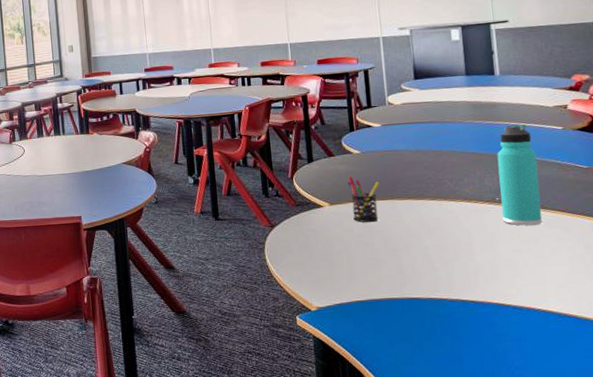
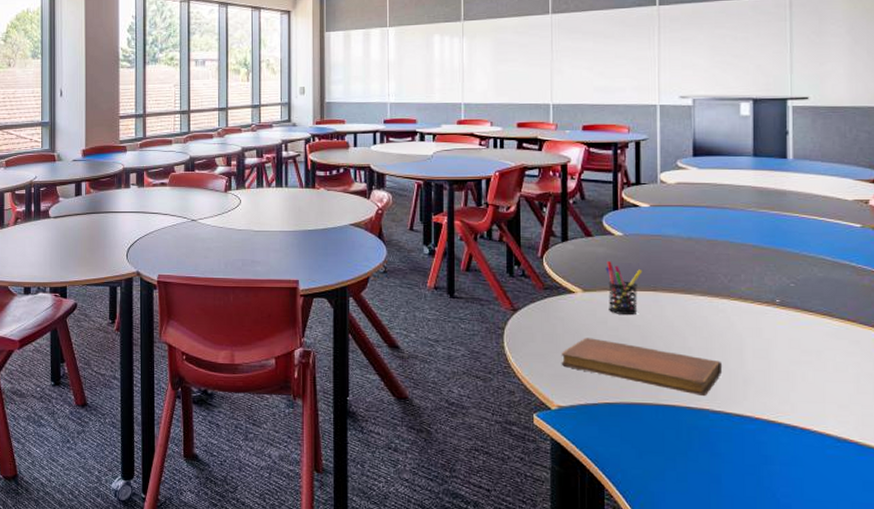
notebook: none [315,245,456,288] -> present [561,338,723,397]
thermos bottle: present [497,124,542,226] -> none [781,217,829,334]

